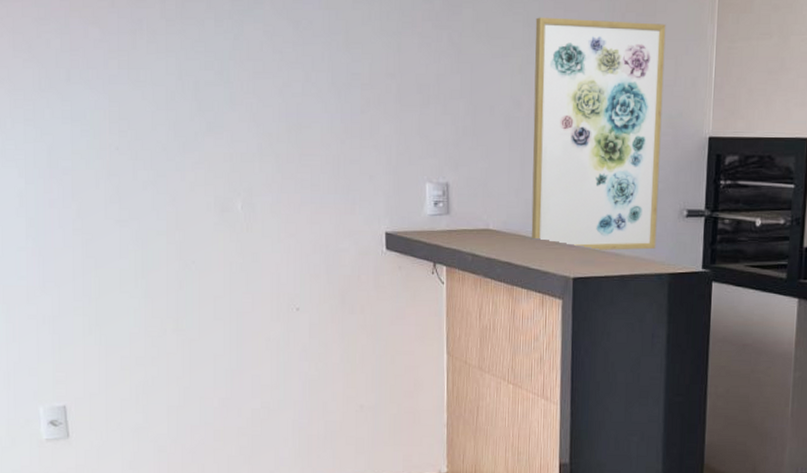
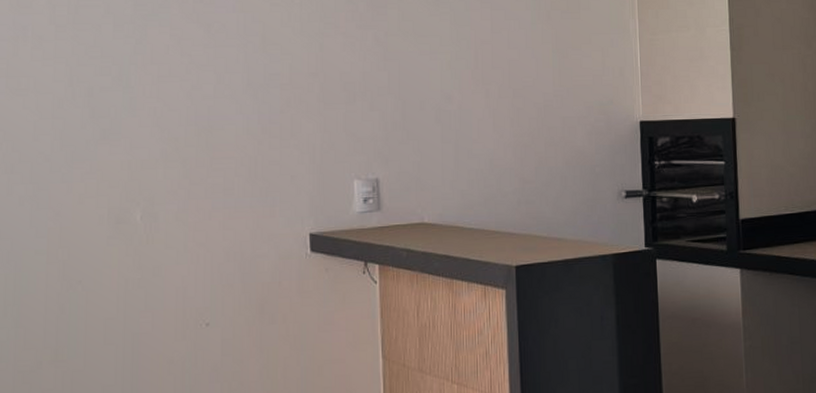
wall art: present [531,17,666,251] -> none [463,16,598,238]

